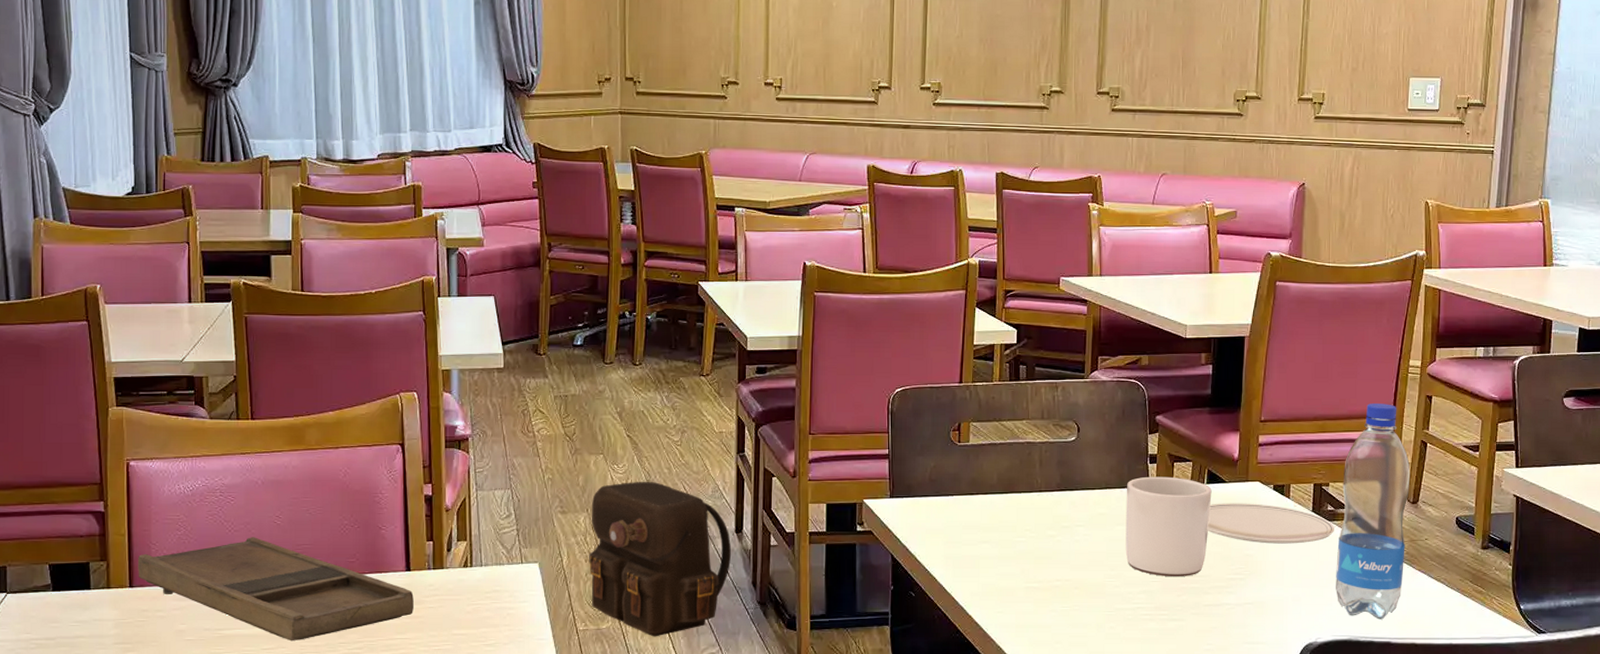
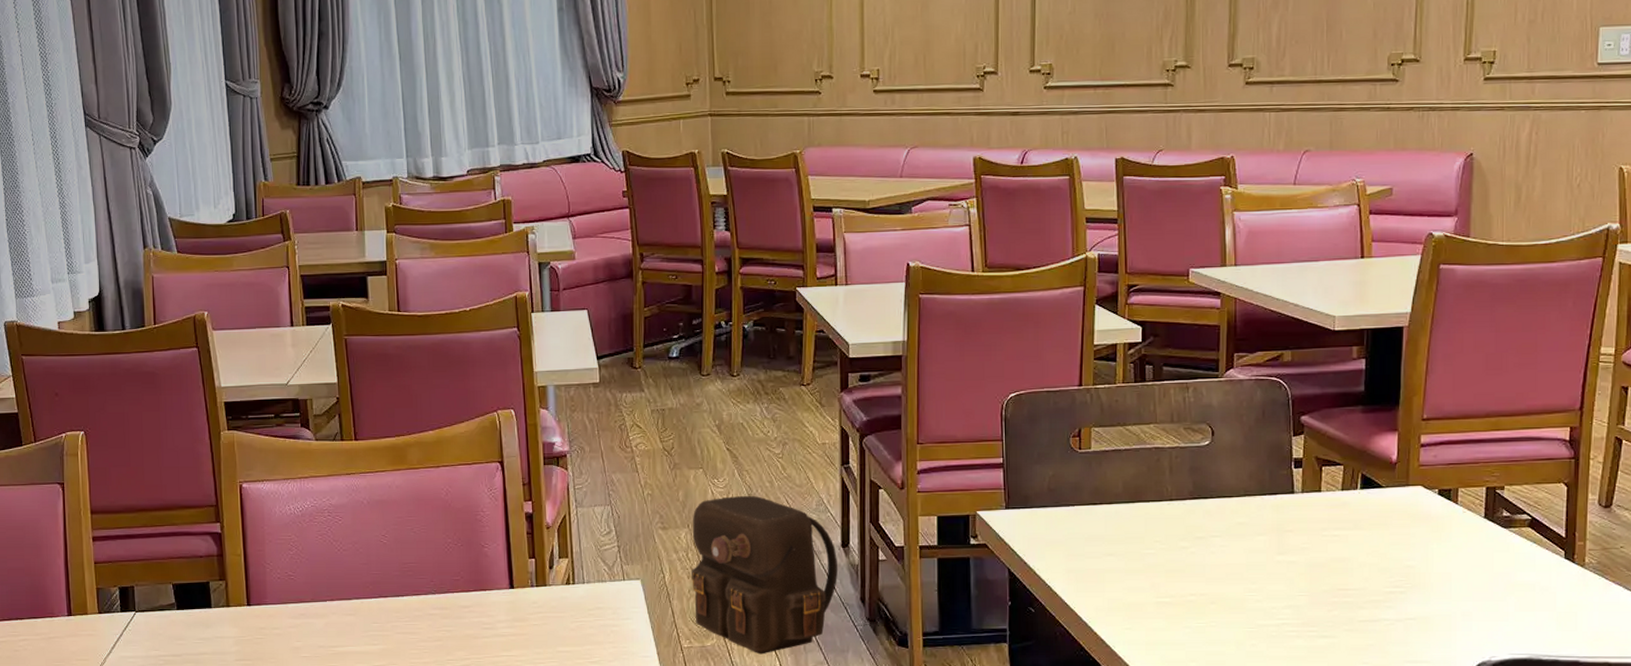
tray: present [138,537,414,642] -> none [254,556,518,658]
mug: present [1125,476,1212,577] -> none [1268,482,1366,591]
plate: present [1207,503,1334,544] -> none [1361,509,1511,554]
bottle: present [1336,404,1411,620] -> none [1513,397,1603,636]

